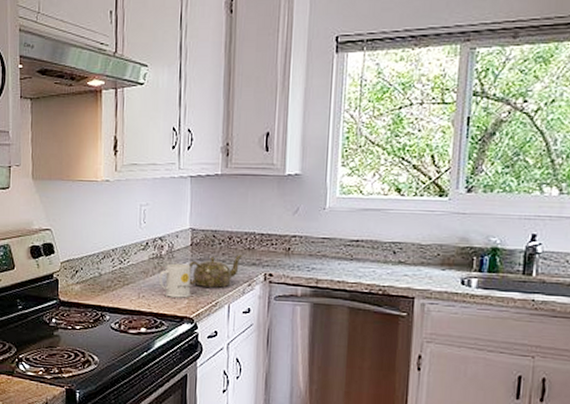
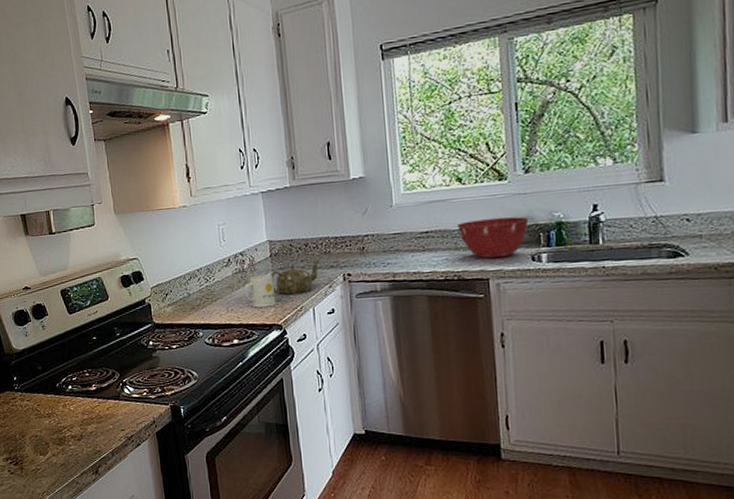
mixing bowl: none [390,235,464,278] -> present [457,216,529,259]

